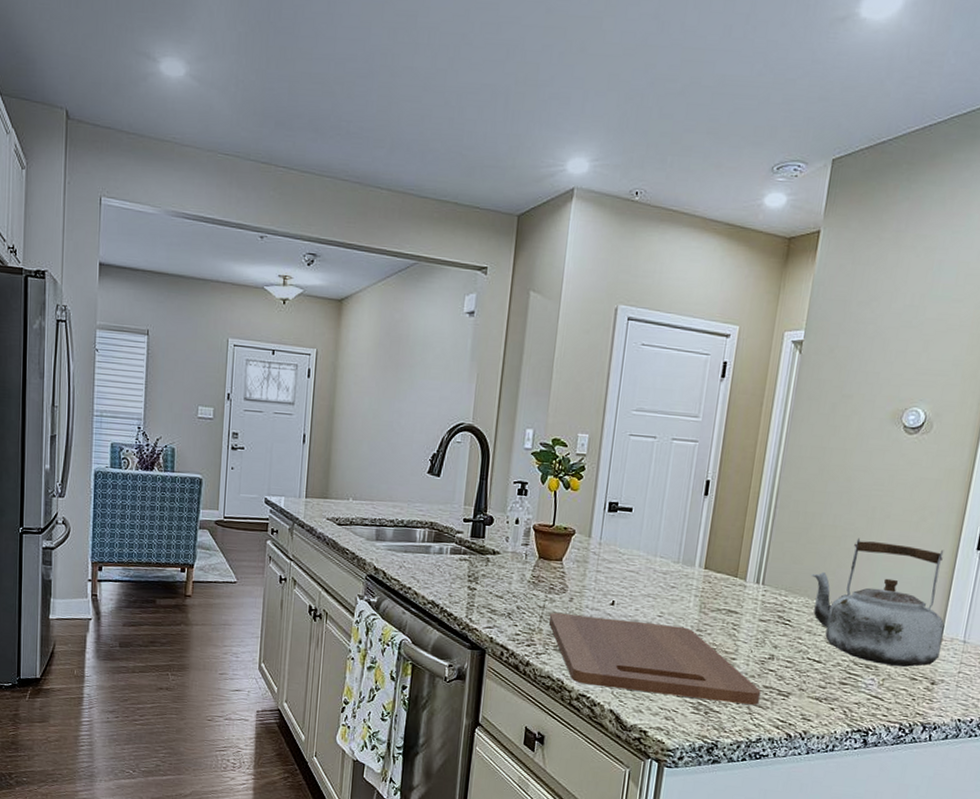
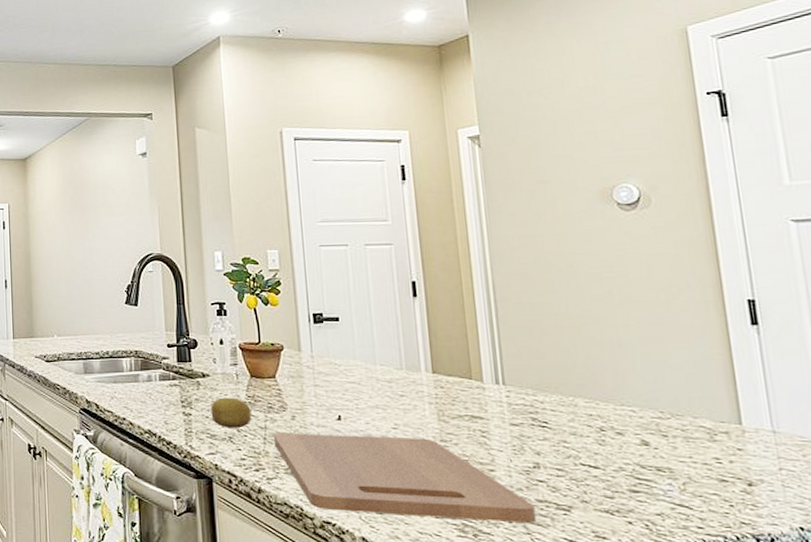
fruit: none [494,575,534,606] -> present [210,397,252,429]
kettle: present [811,538,945,667] -> none [558,325,747,467]

